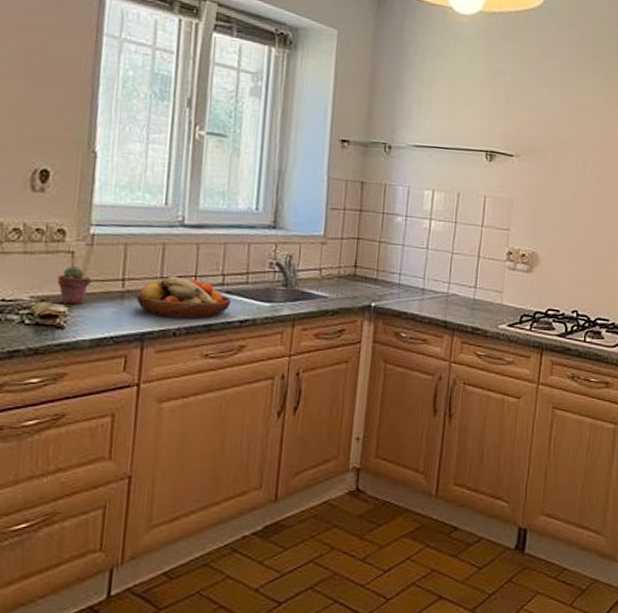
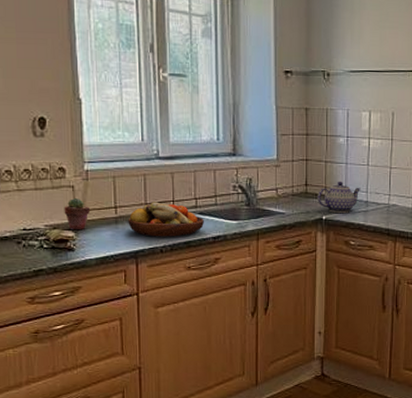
teapot: none [367,264,418,300] -> present [317,181,361,213]

